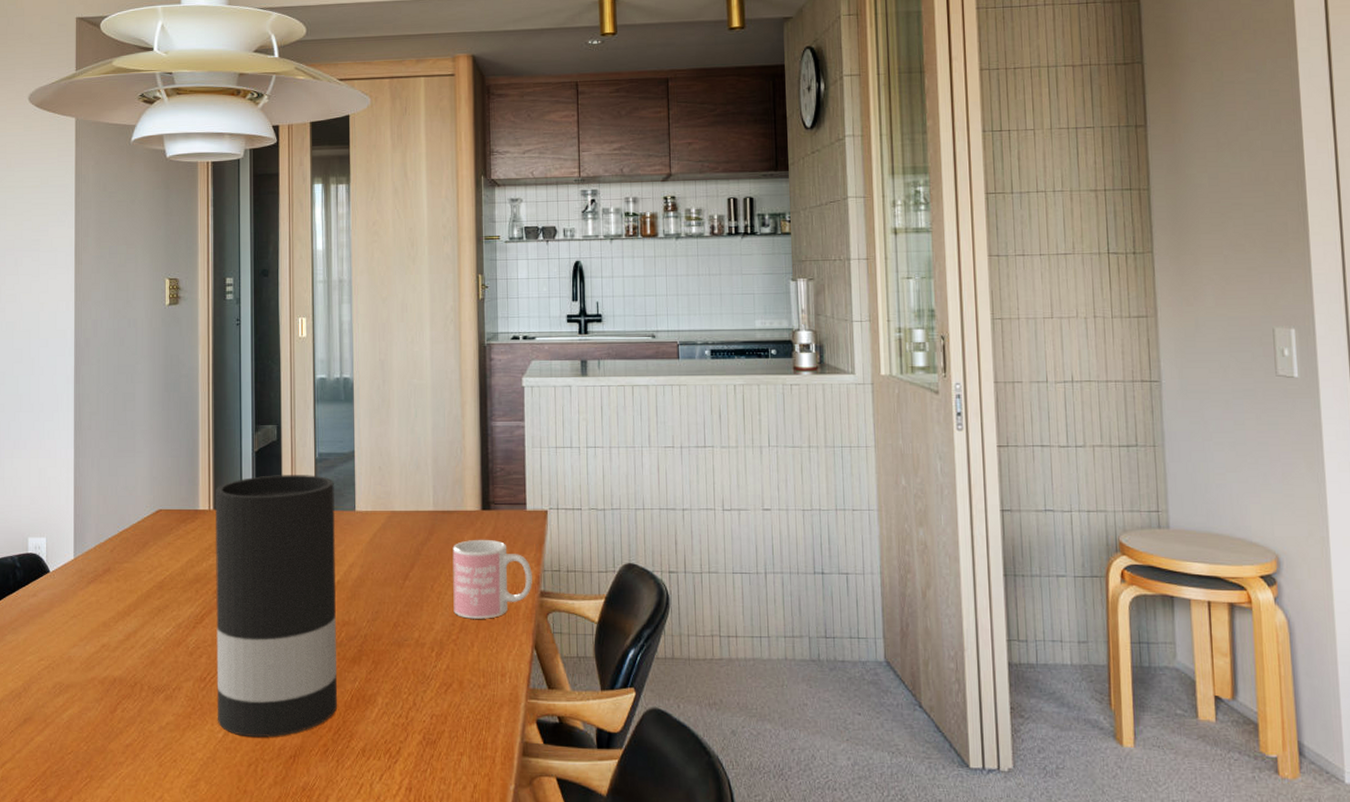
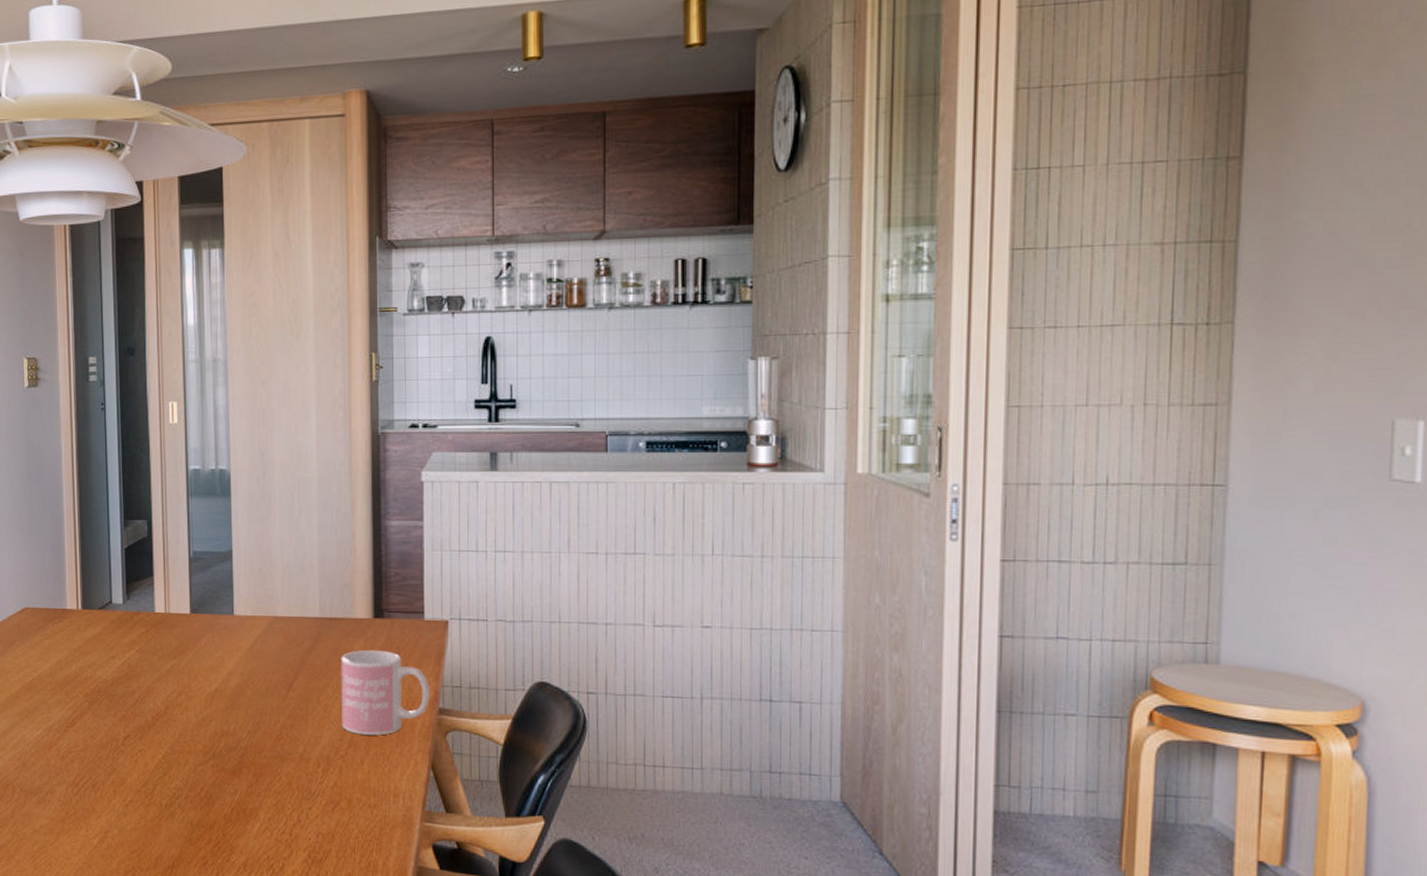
vase: present [215,474,337,738] -> none [83,573,216,846]

